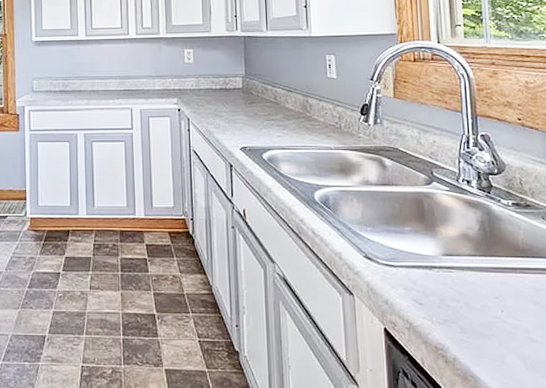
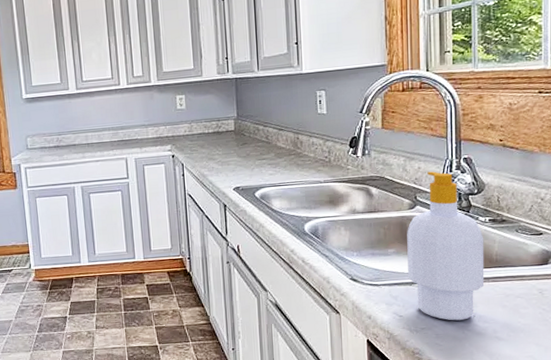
soap bottle: none [424,146,512,315] -> present [407,171,485,321]

